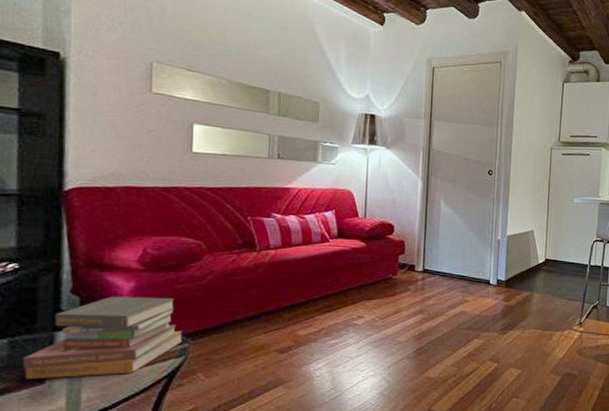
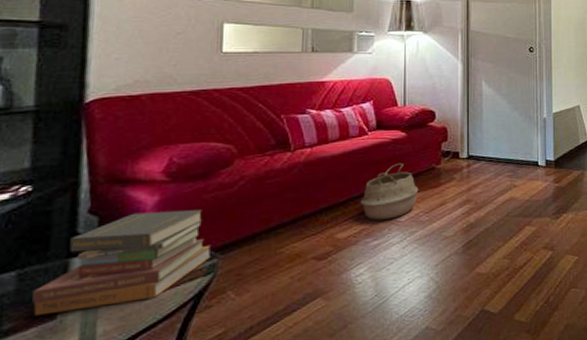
woven basket: none [320,270,376,322] -> present [360,162,419,220]

